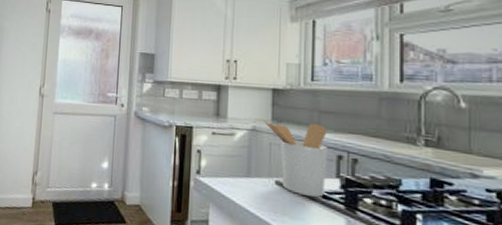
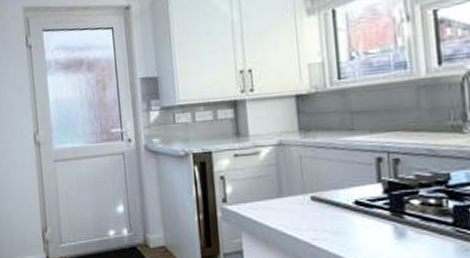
utensil holder: present [264,121,329,198] -> none [290,126,367,208]

